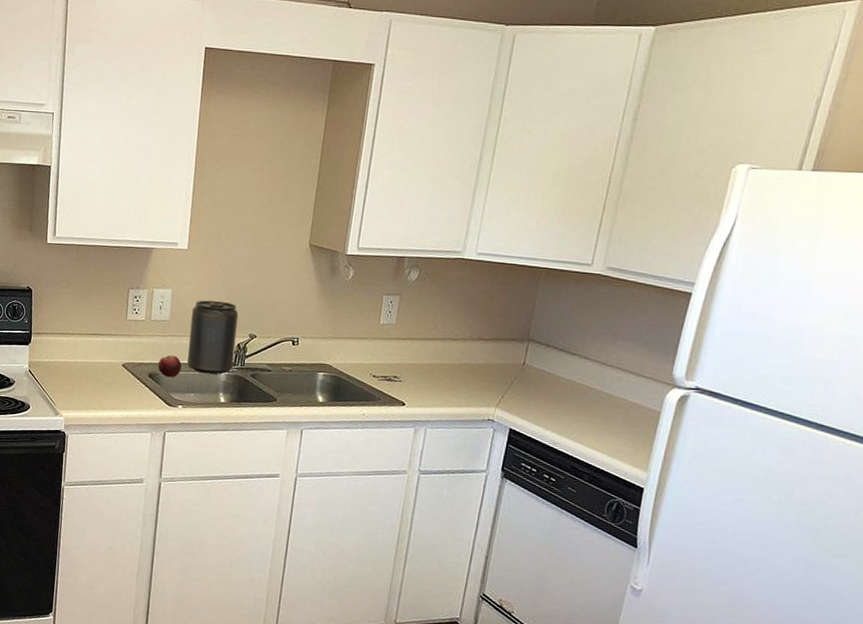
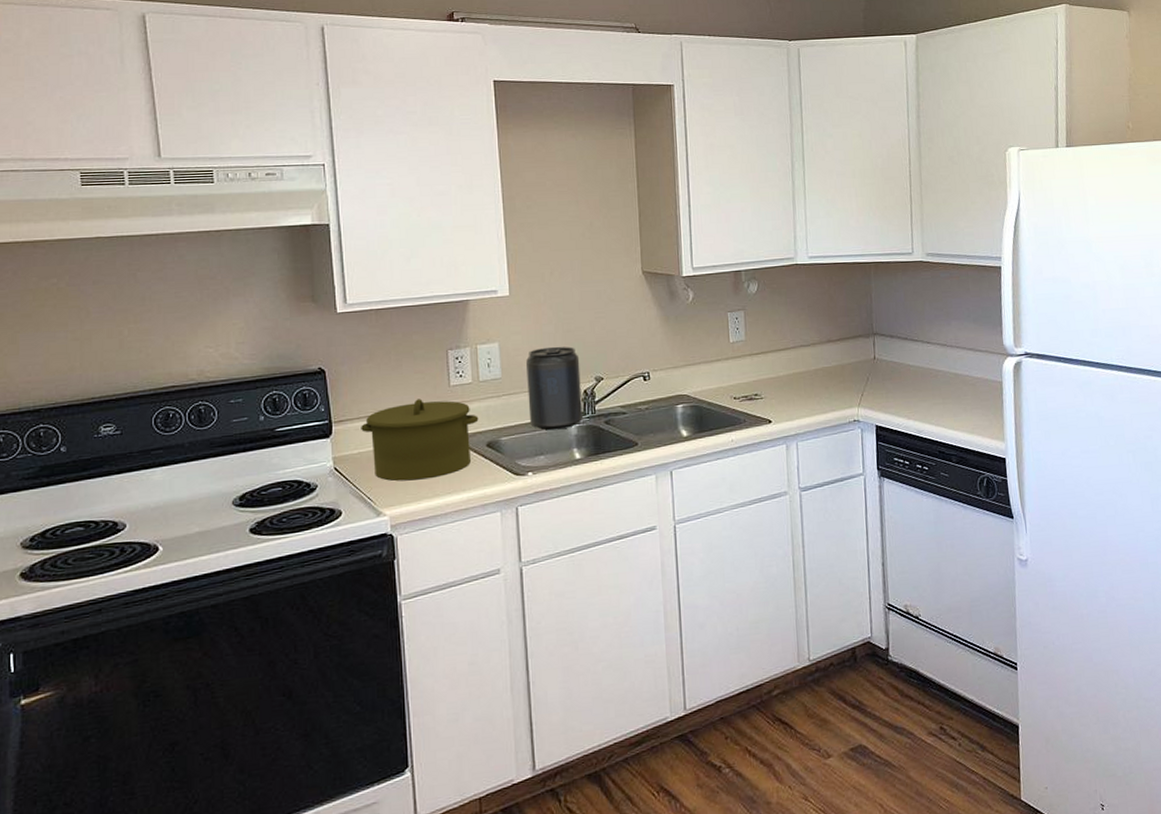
cooking pot: none [52,326,146,394] -> present [361,399,479,481]
fruit: present [157,355,182,378] -> none [495,416,524,443]

